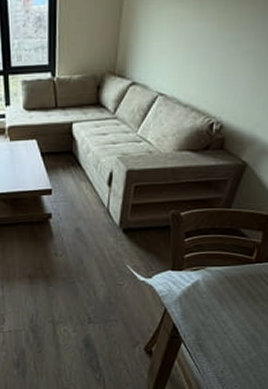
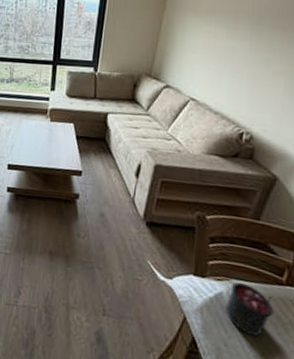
candle: none [202,268,245,312] -> present [225,282,274,337]

